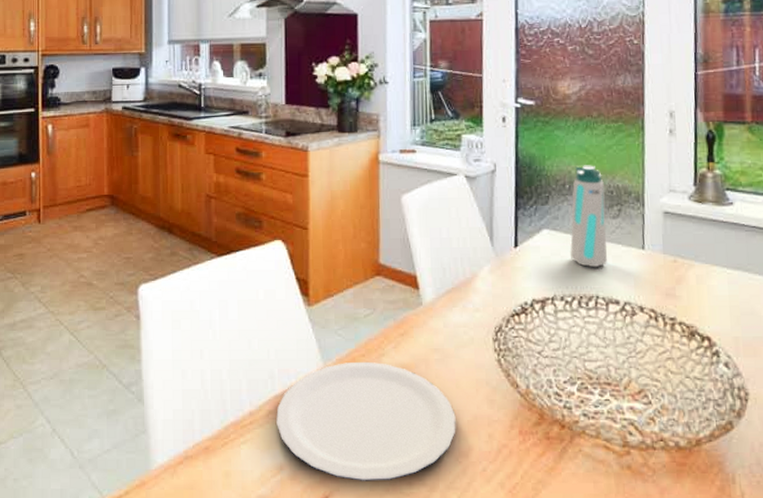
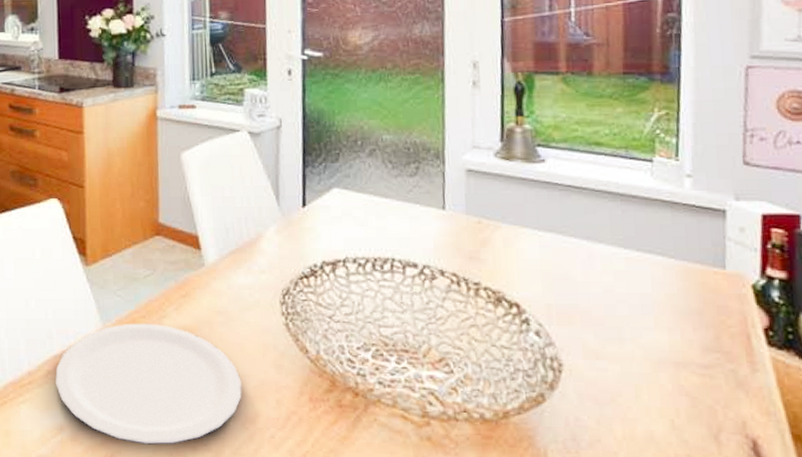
water bottle: present [569,165,607,268] -> none [362,120,404,229]

